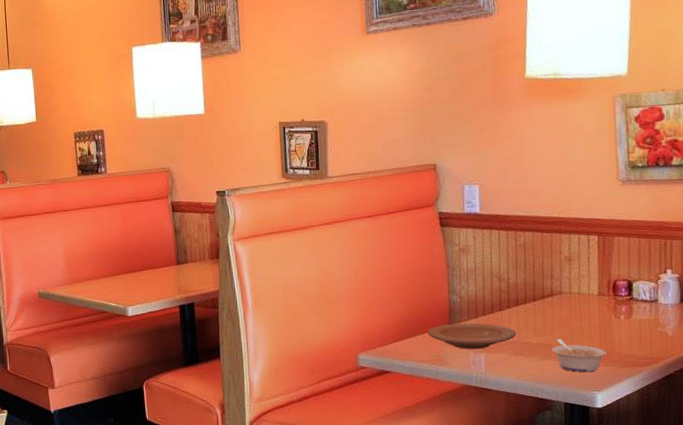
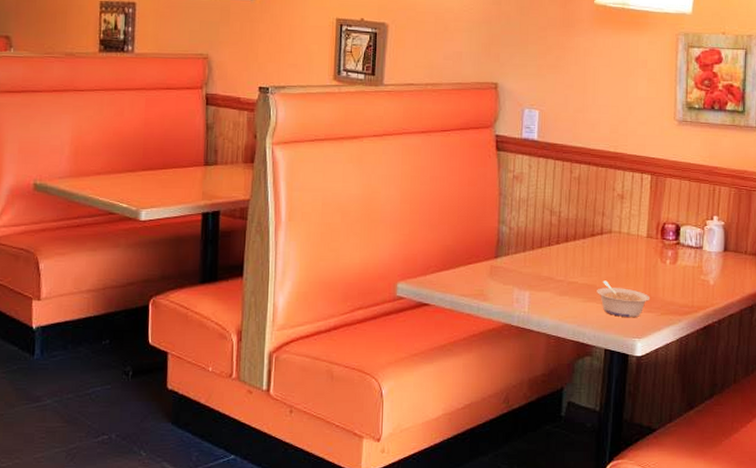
plate: present [427,323,517,350] -> none [472,256,563,286]

